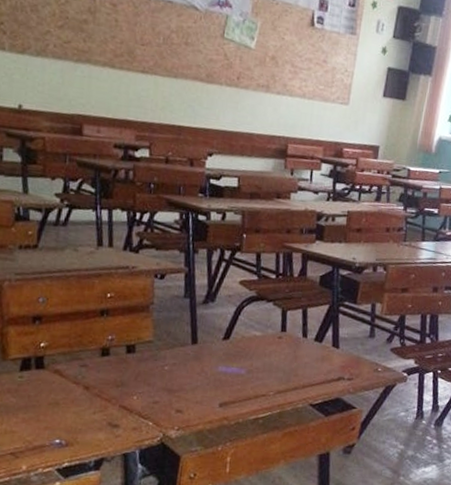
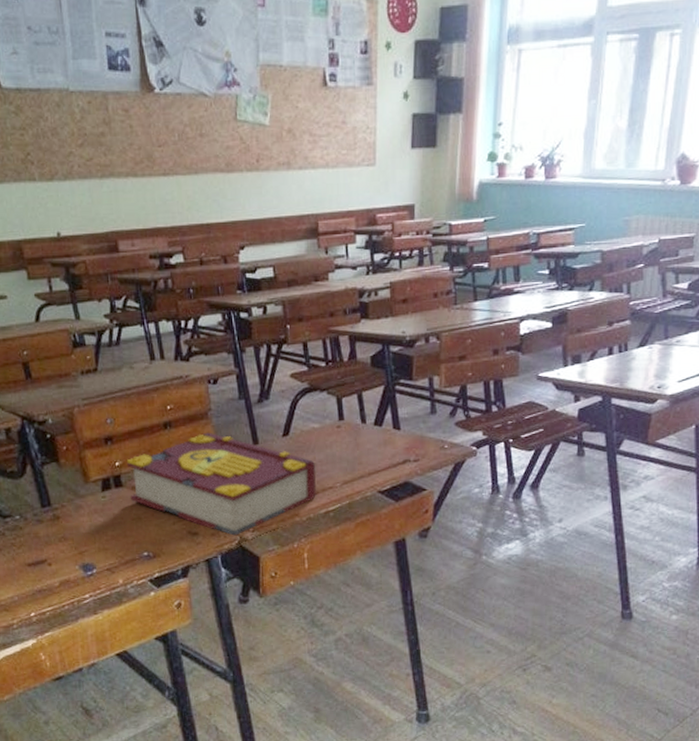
book: none [50,325,252,433] -> present [126,432,316,536]

